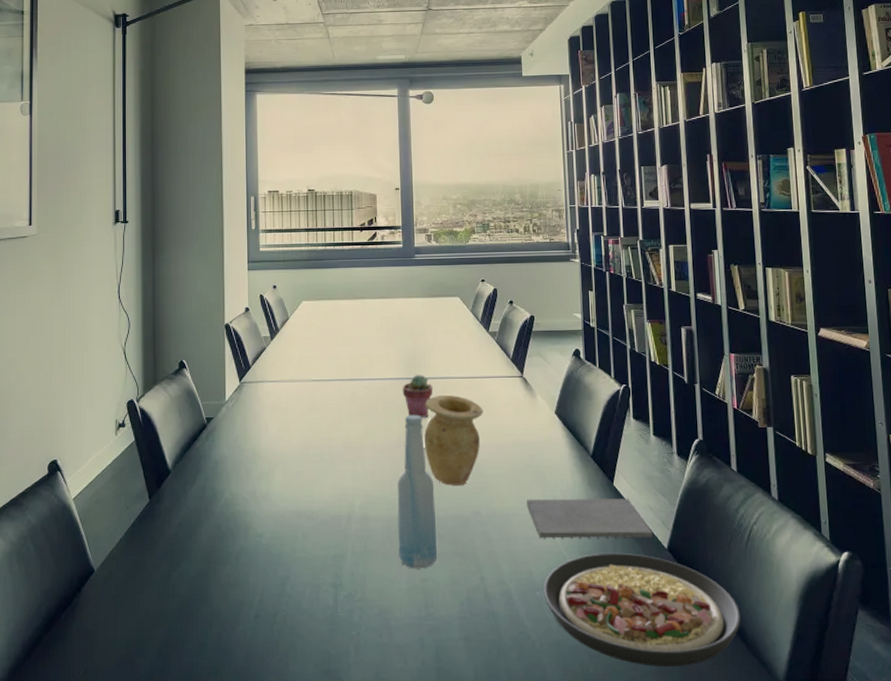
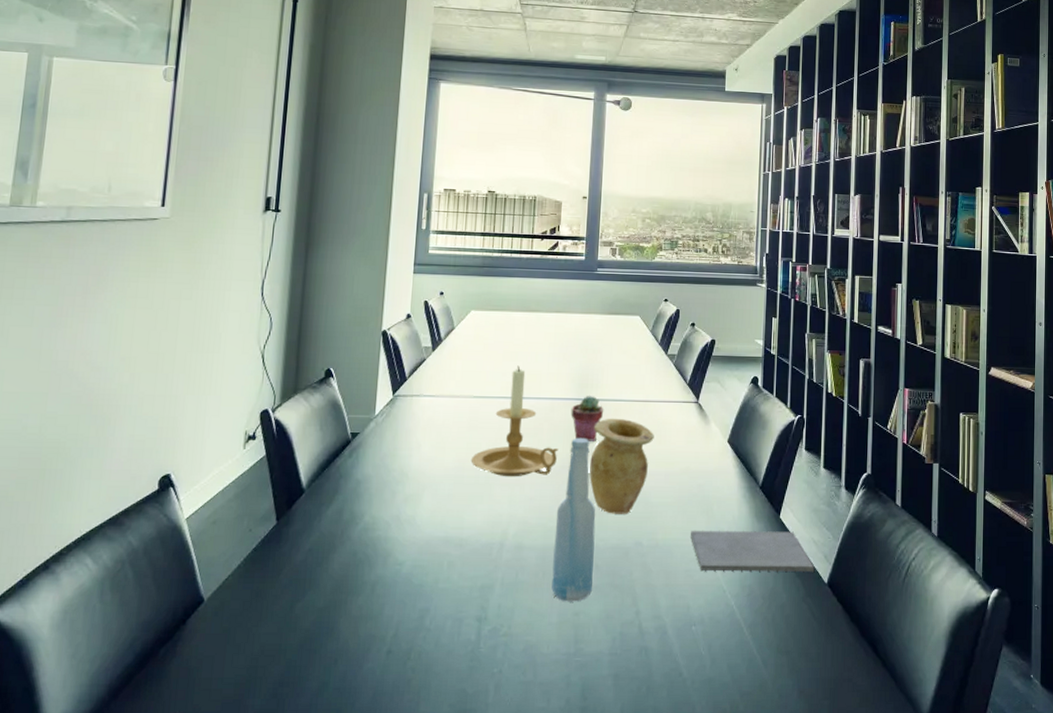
candle holder: none [314,349,394,454] -> present [470,365,559,477]
plate: present [543,552,741,666] -> none [700,587,893,704]

